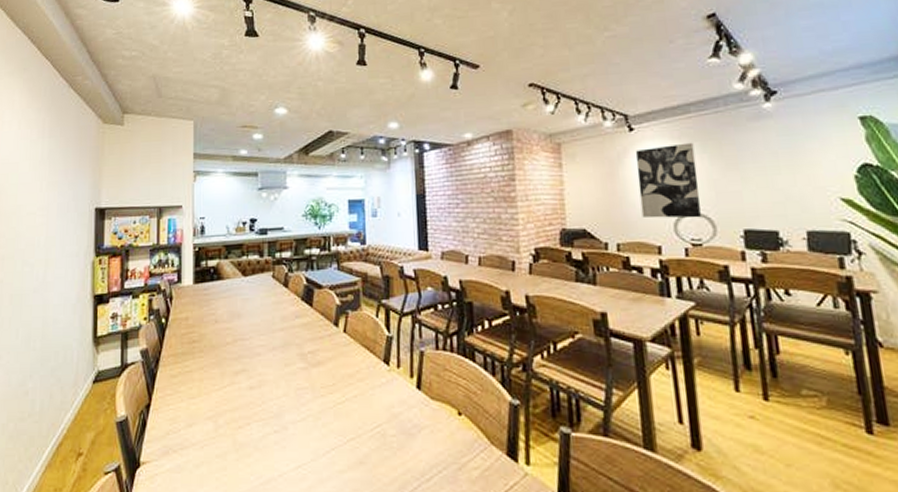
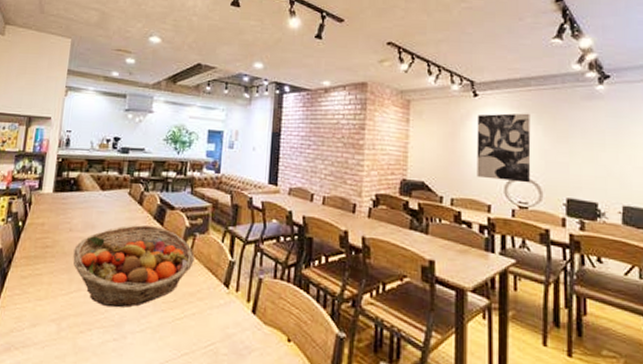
fruit basket: none [222,307,349,398] -> present [73,224,194,308]

